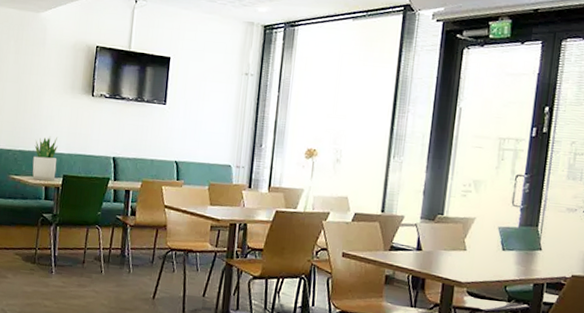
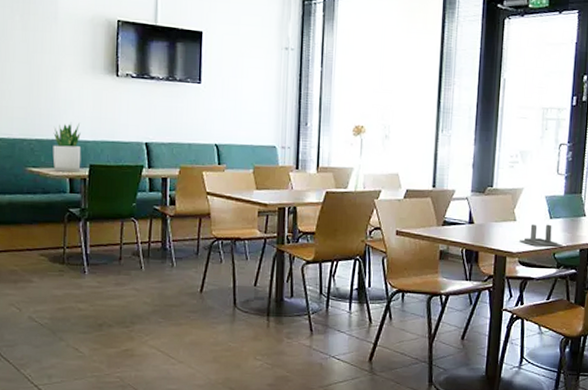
napkin holder: none [469,255,515,280] -> present [520,224,563,247]

